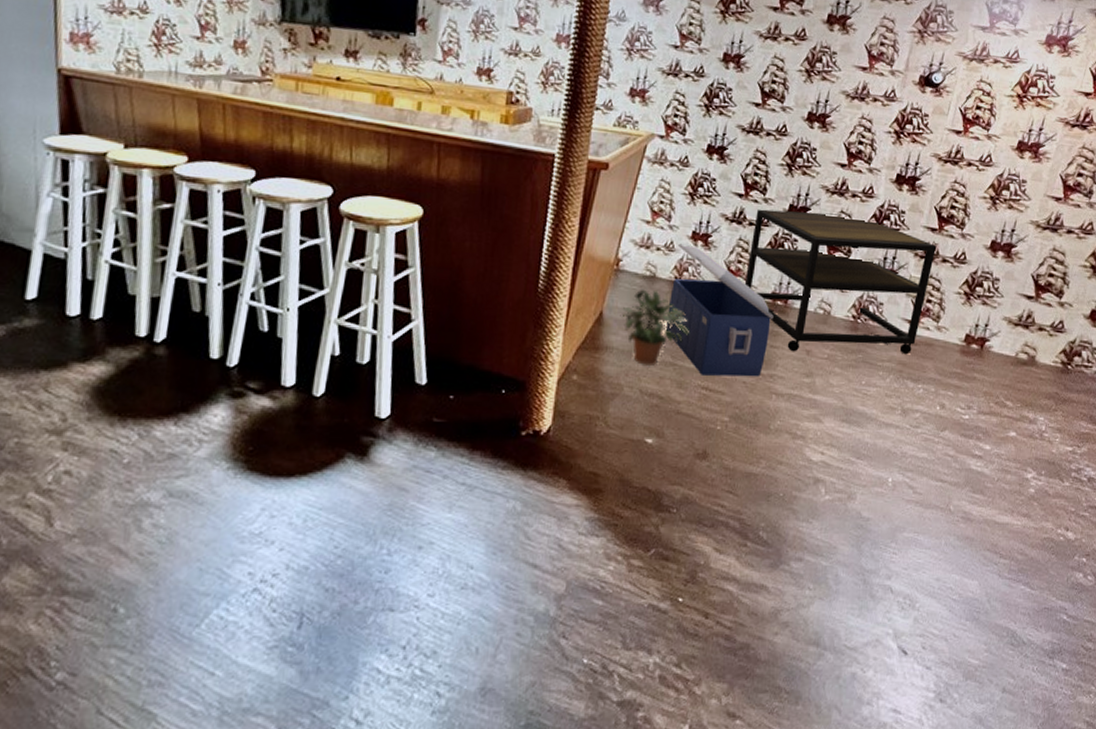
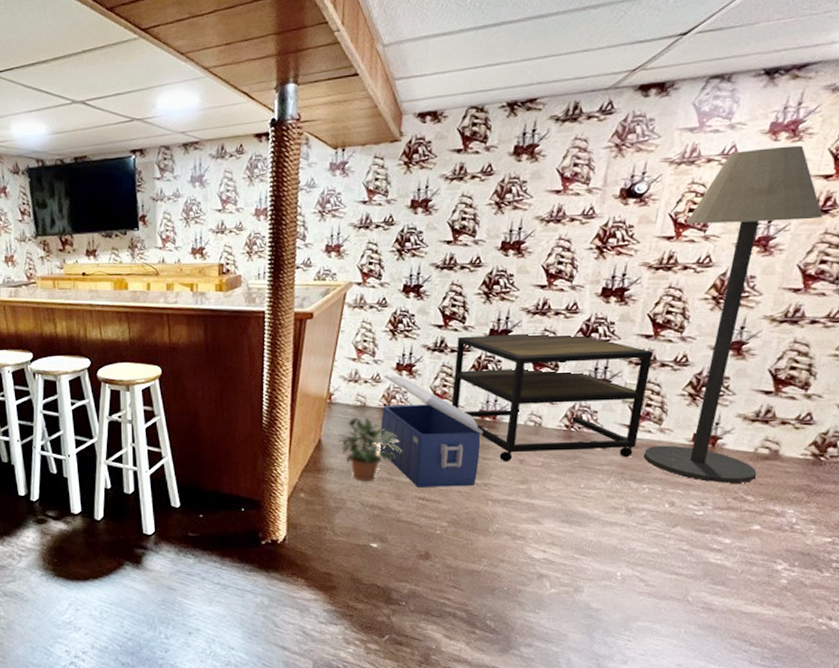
floor lamp: none [921,57,1082,387] -> present [644,145,823,483]

